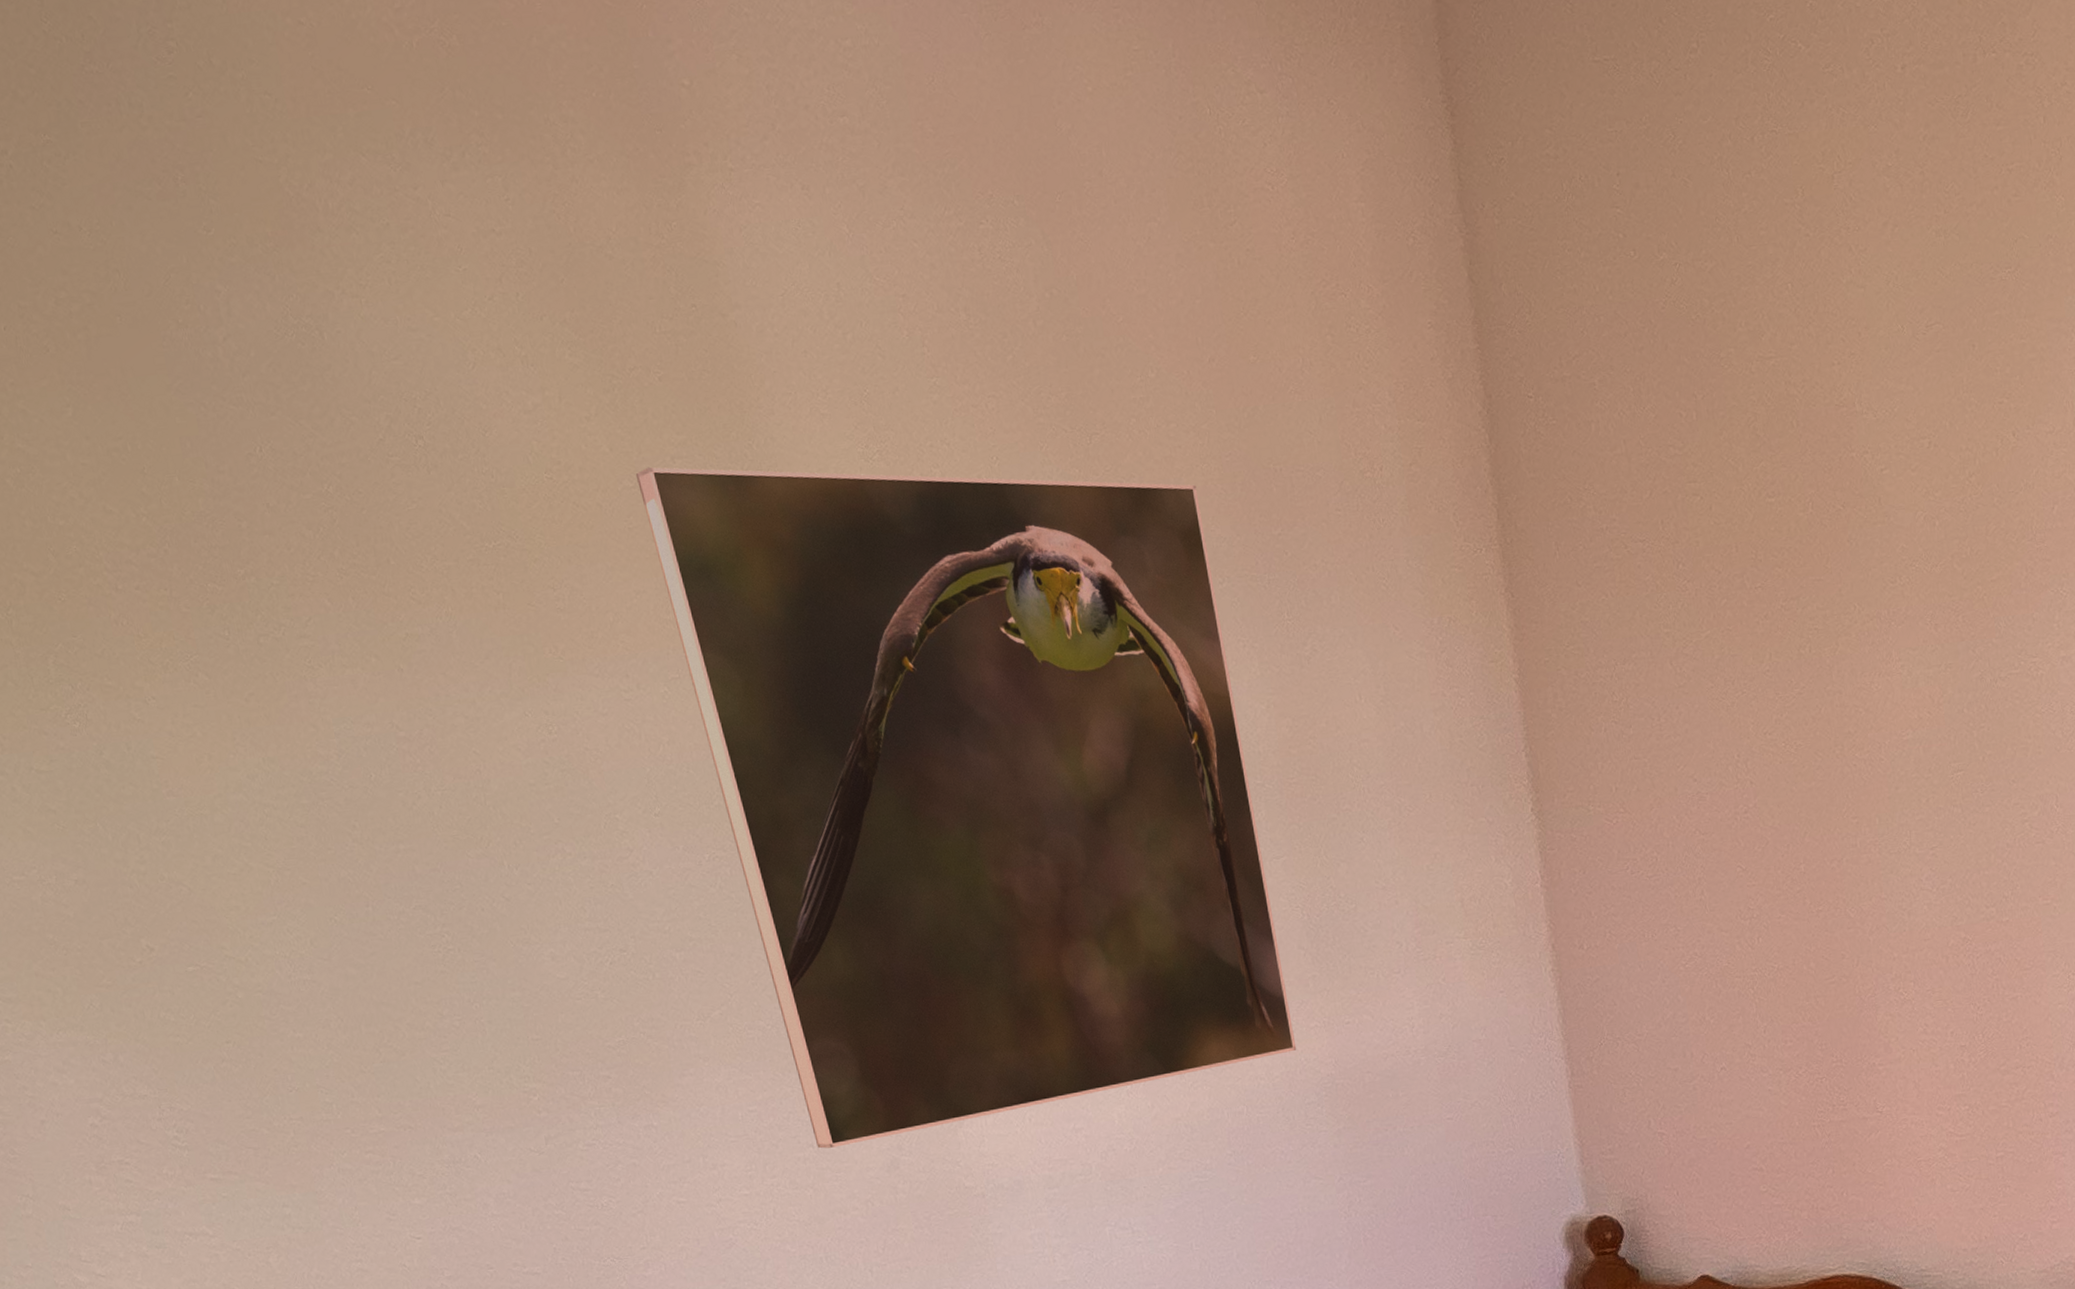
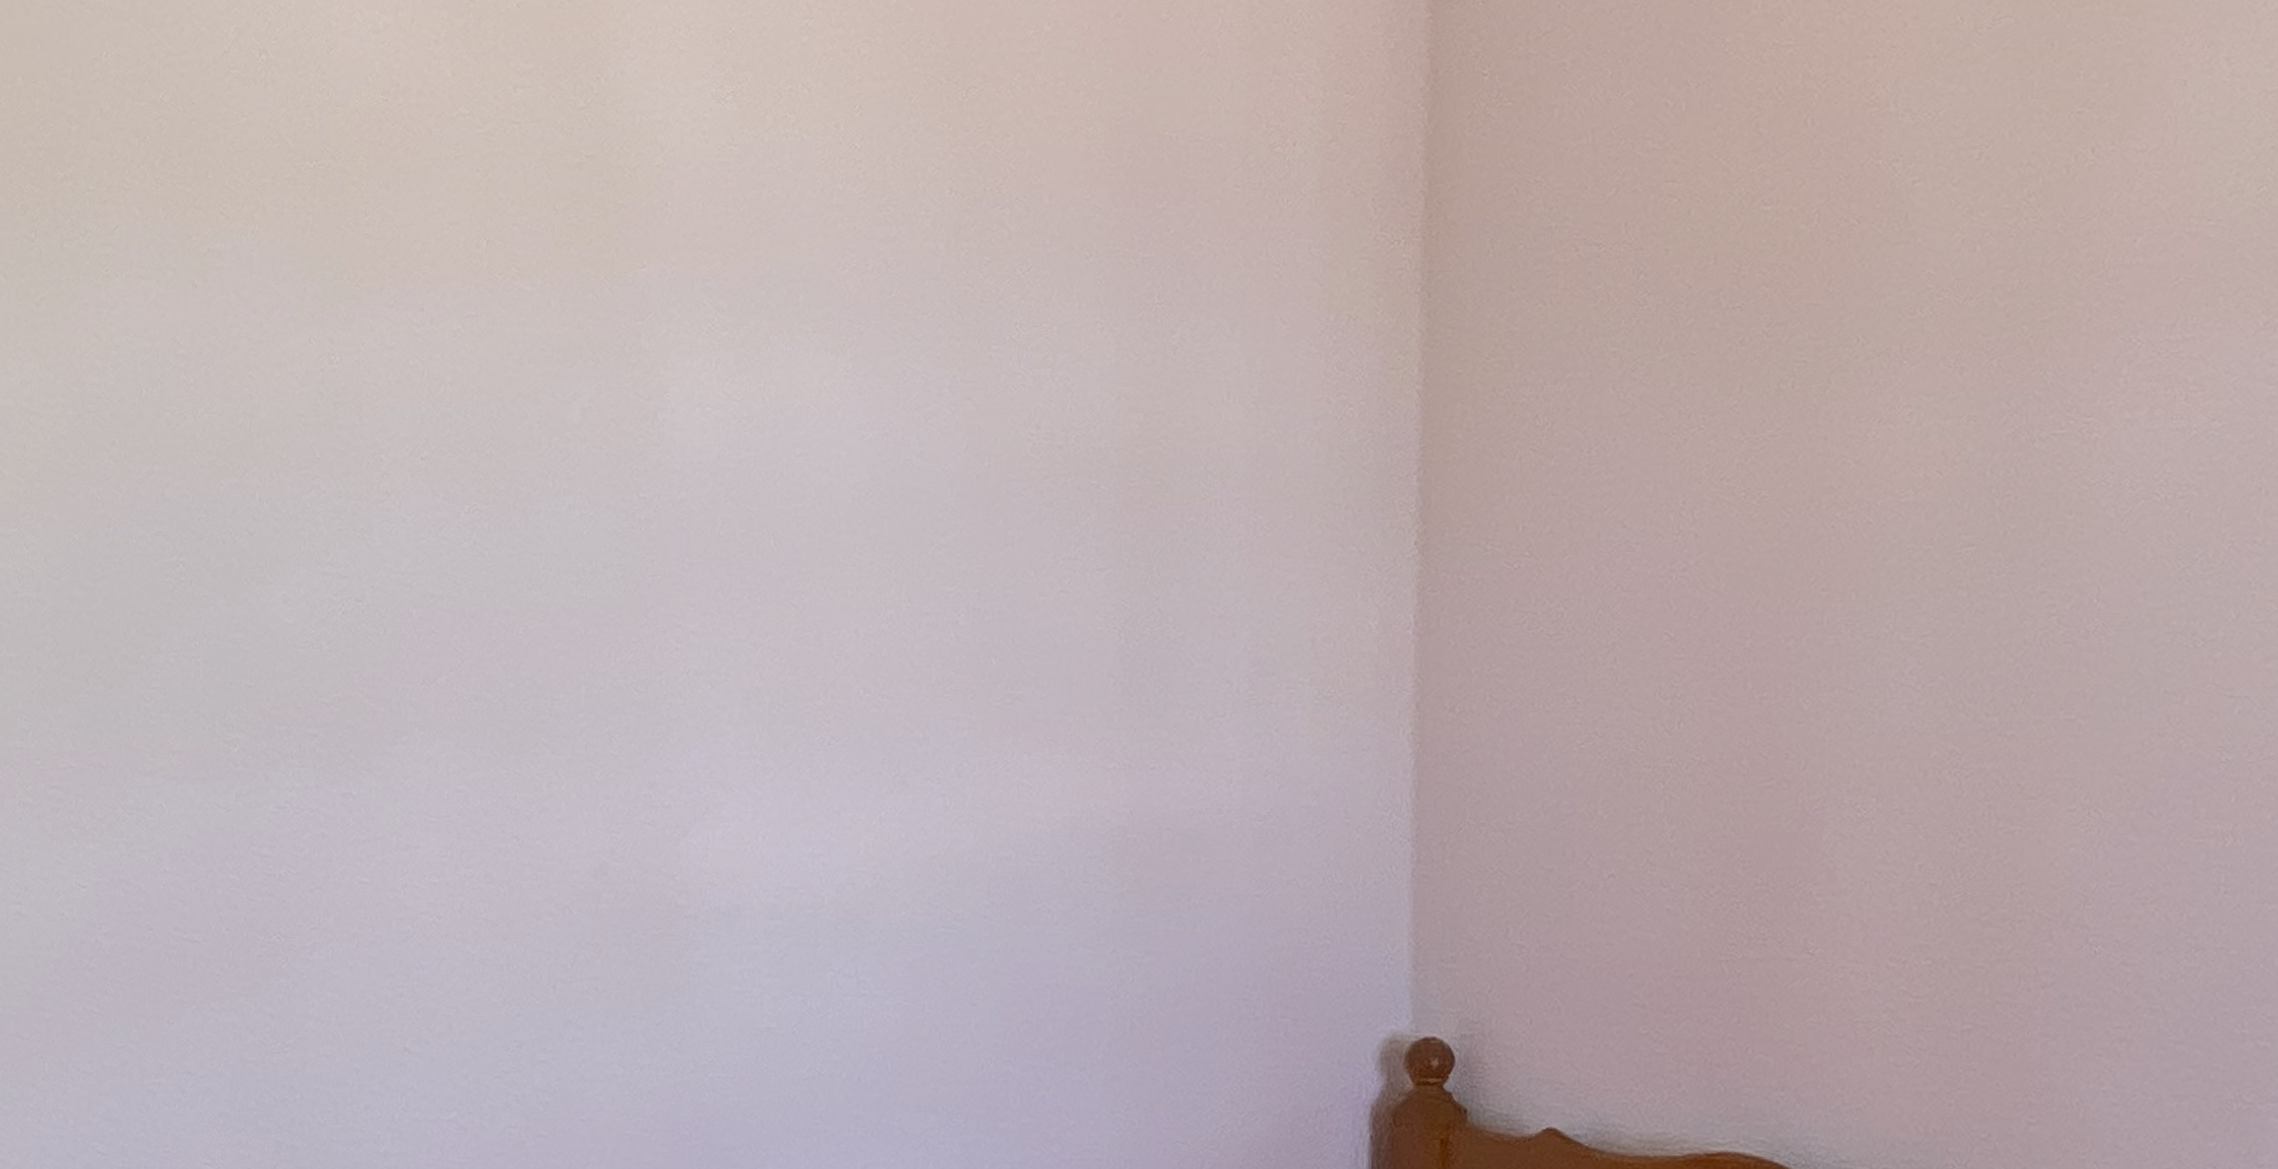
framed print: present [635,467,1297,1149] -> none [473,94,1087,842]

